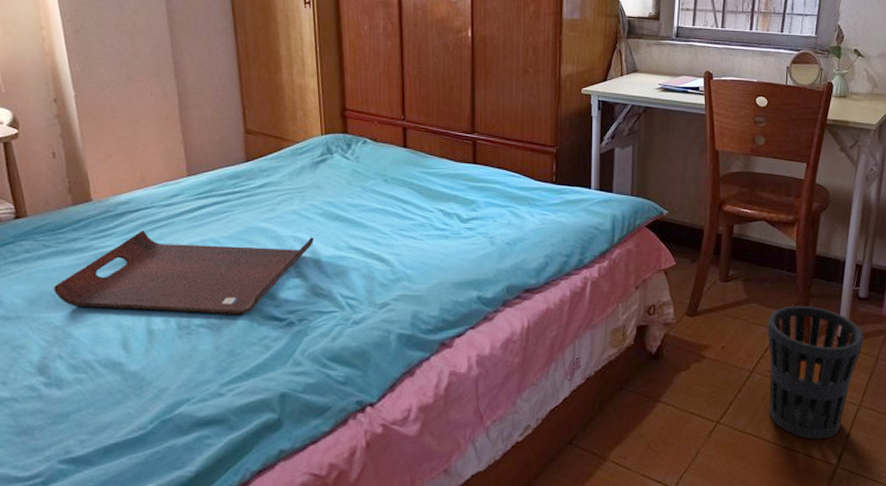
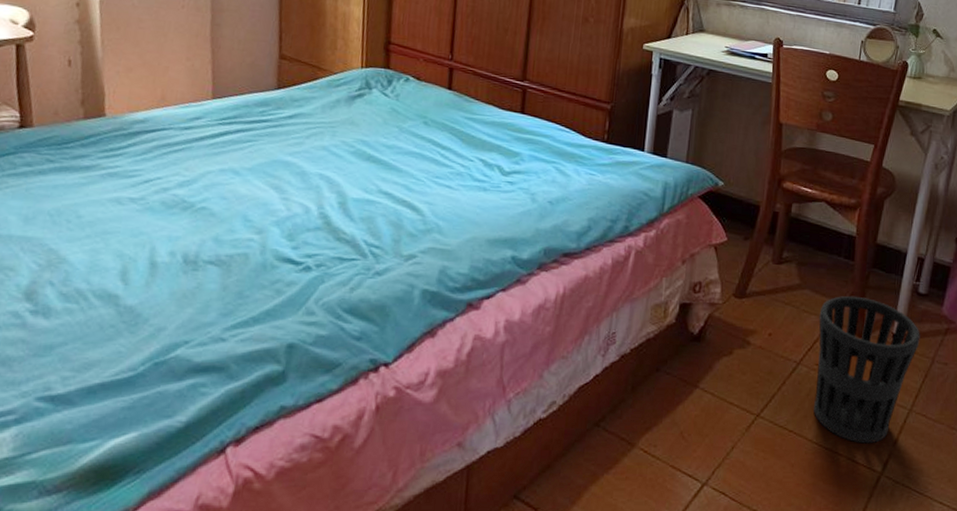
serving tray: present [54,231,314,315] -> none [52,153,342,255]

